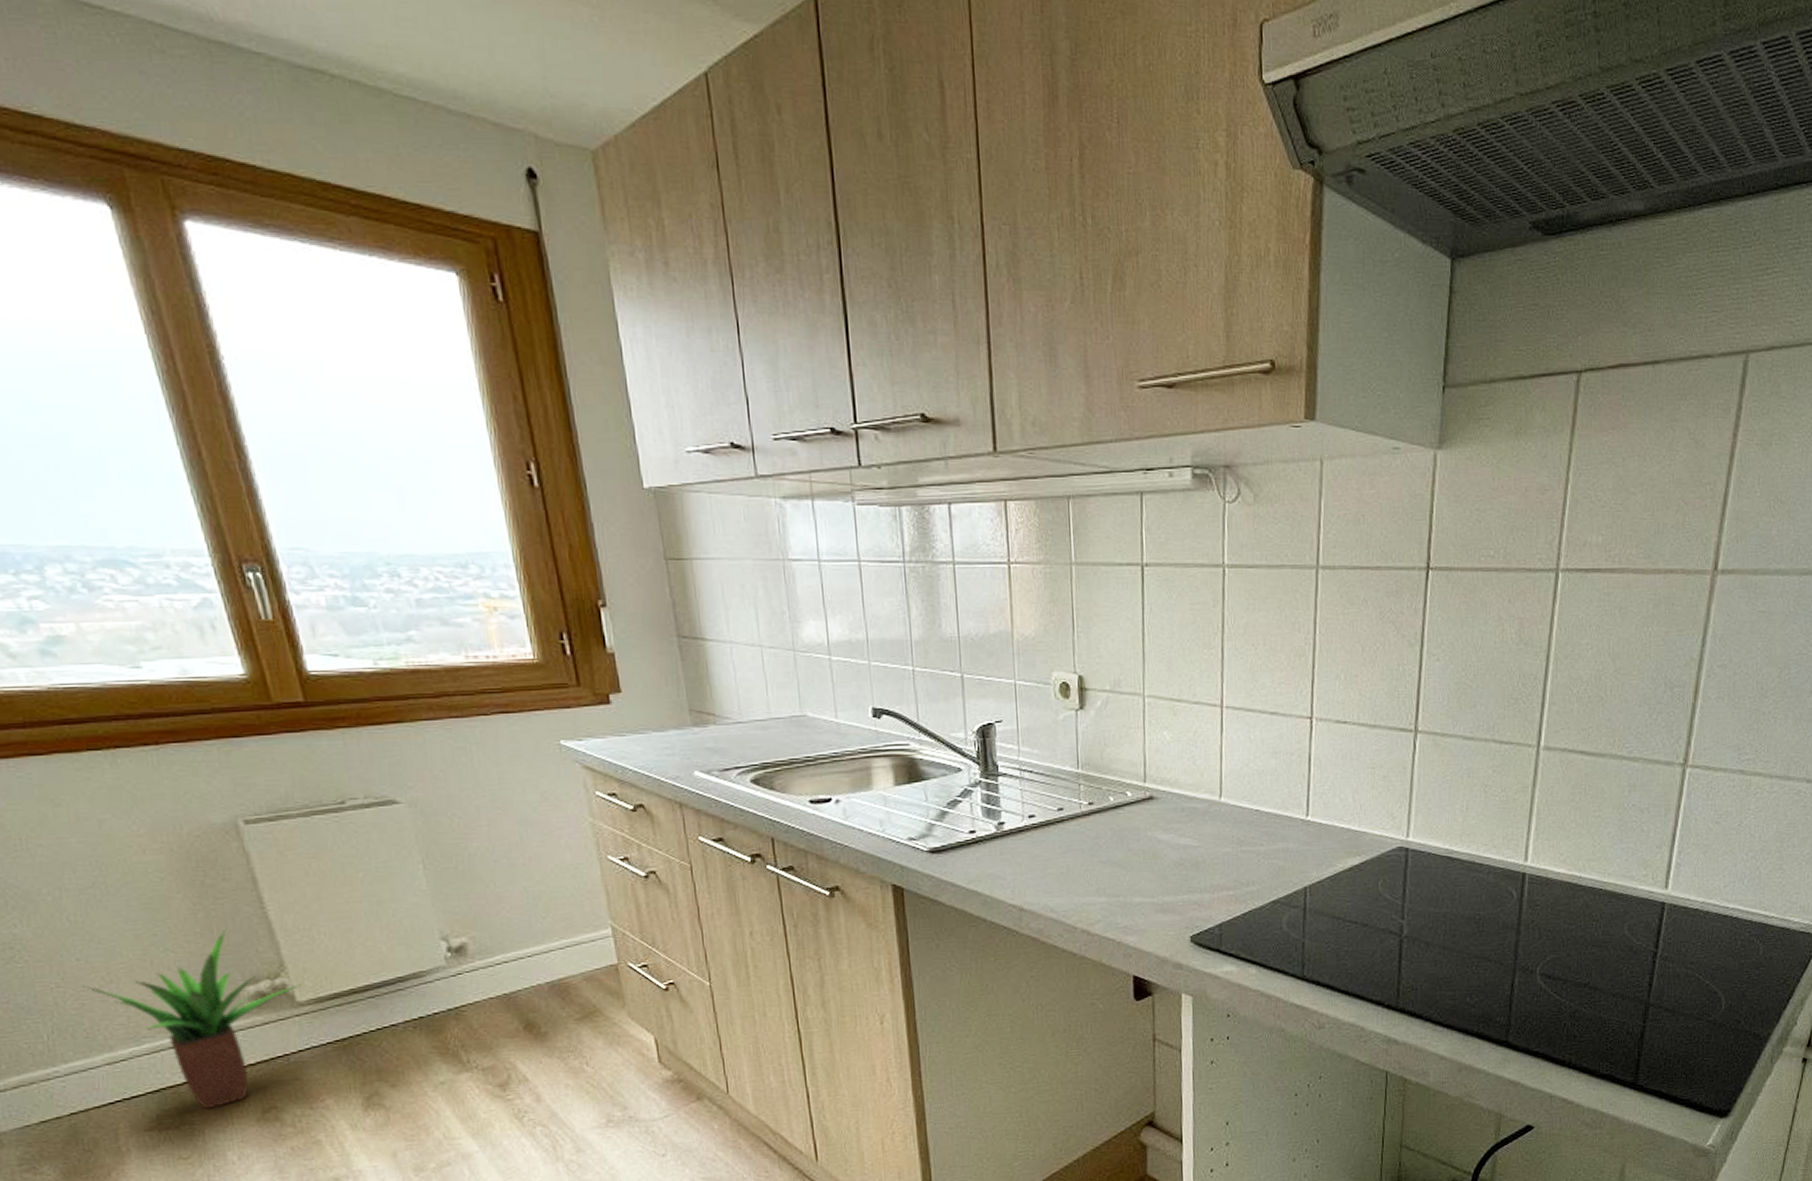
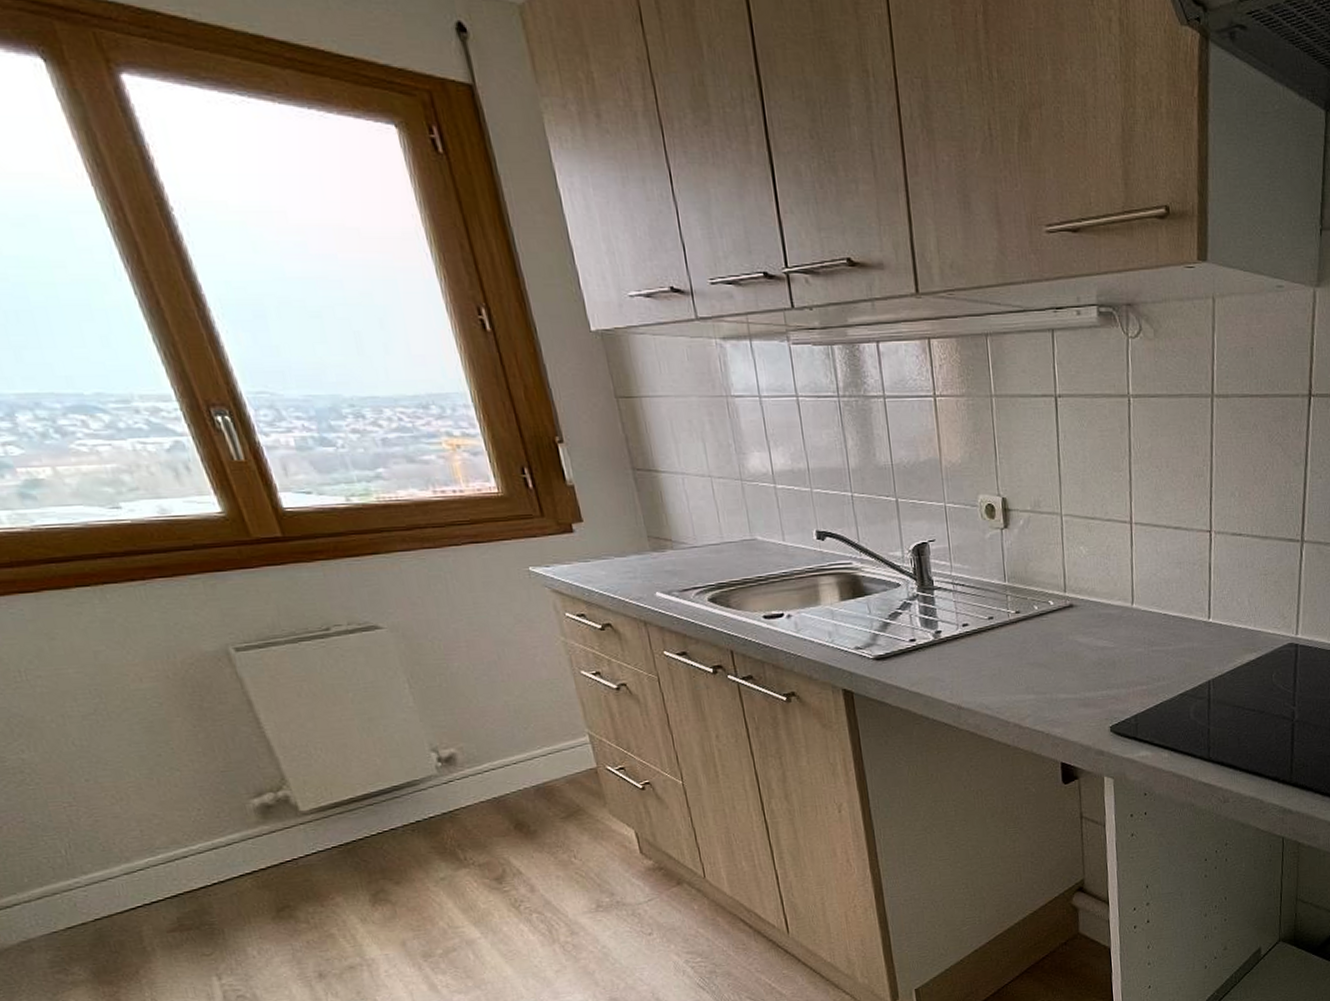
potted plant: present [82,930,305,1110] -> none [94,749,307,911]

